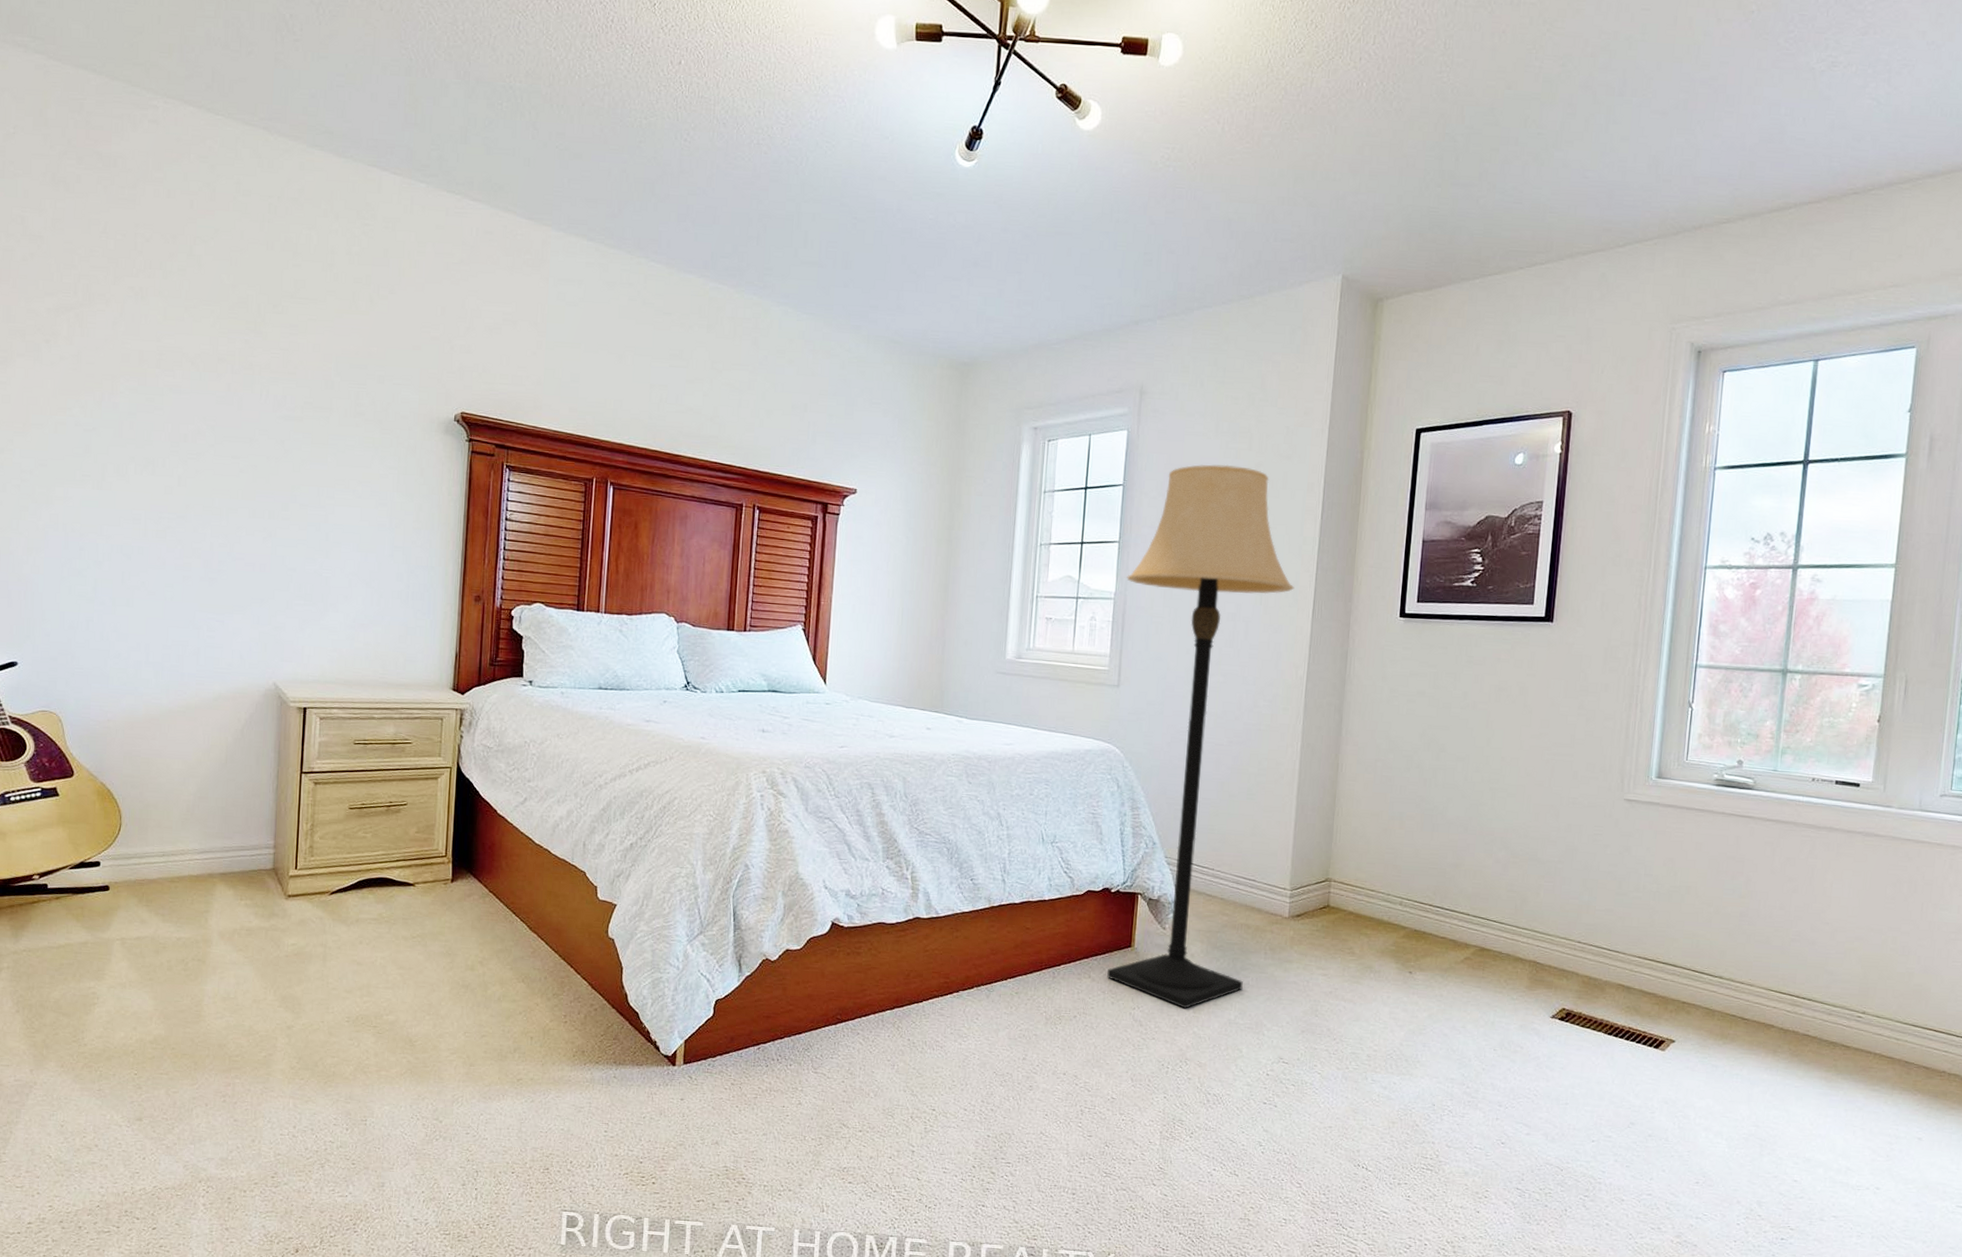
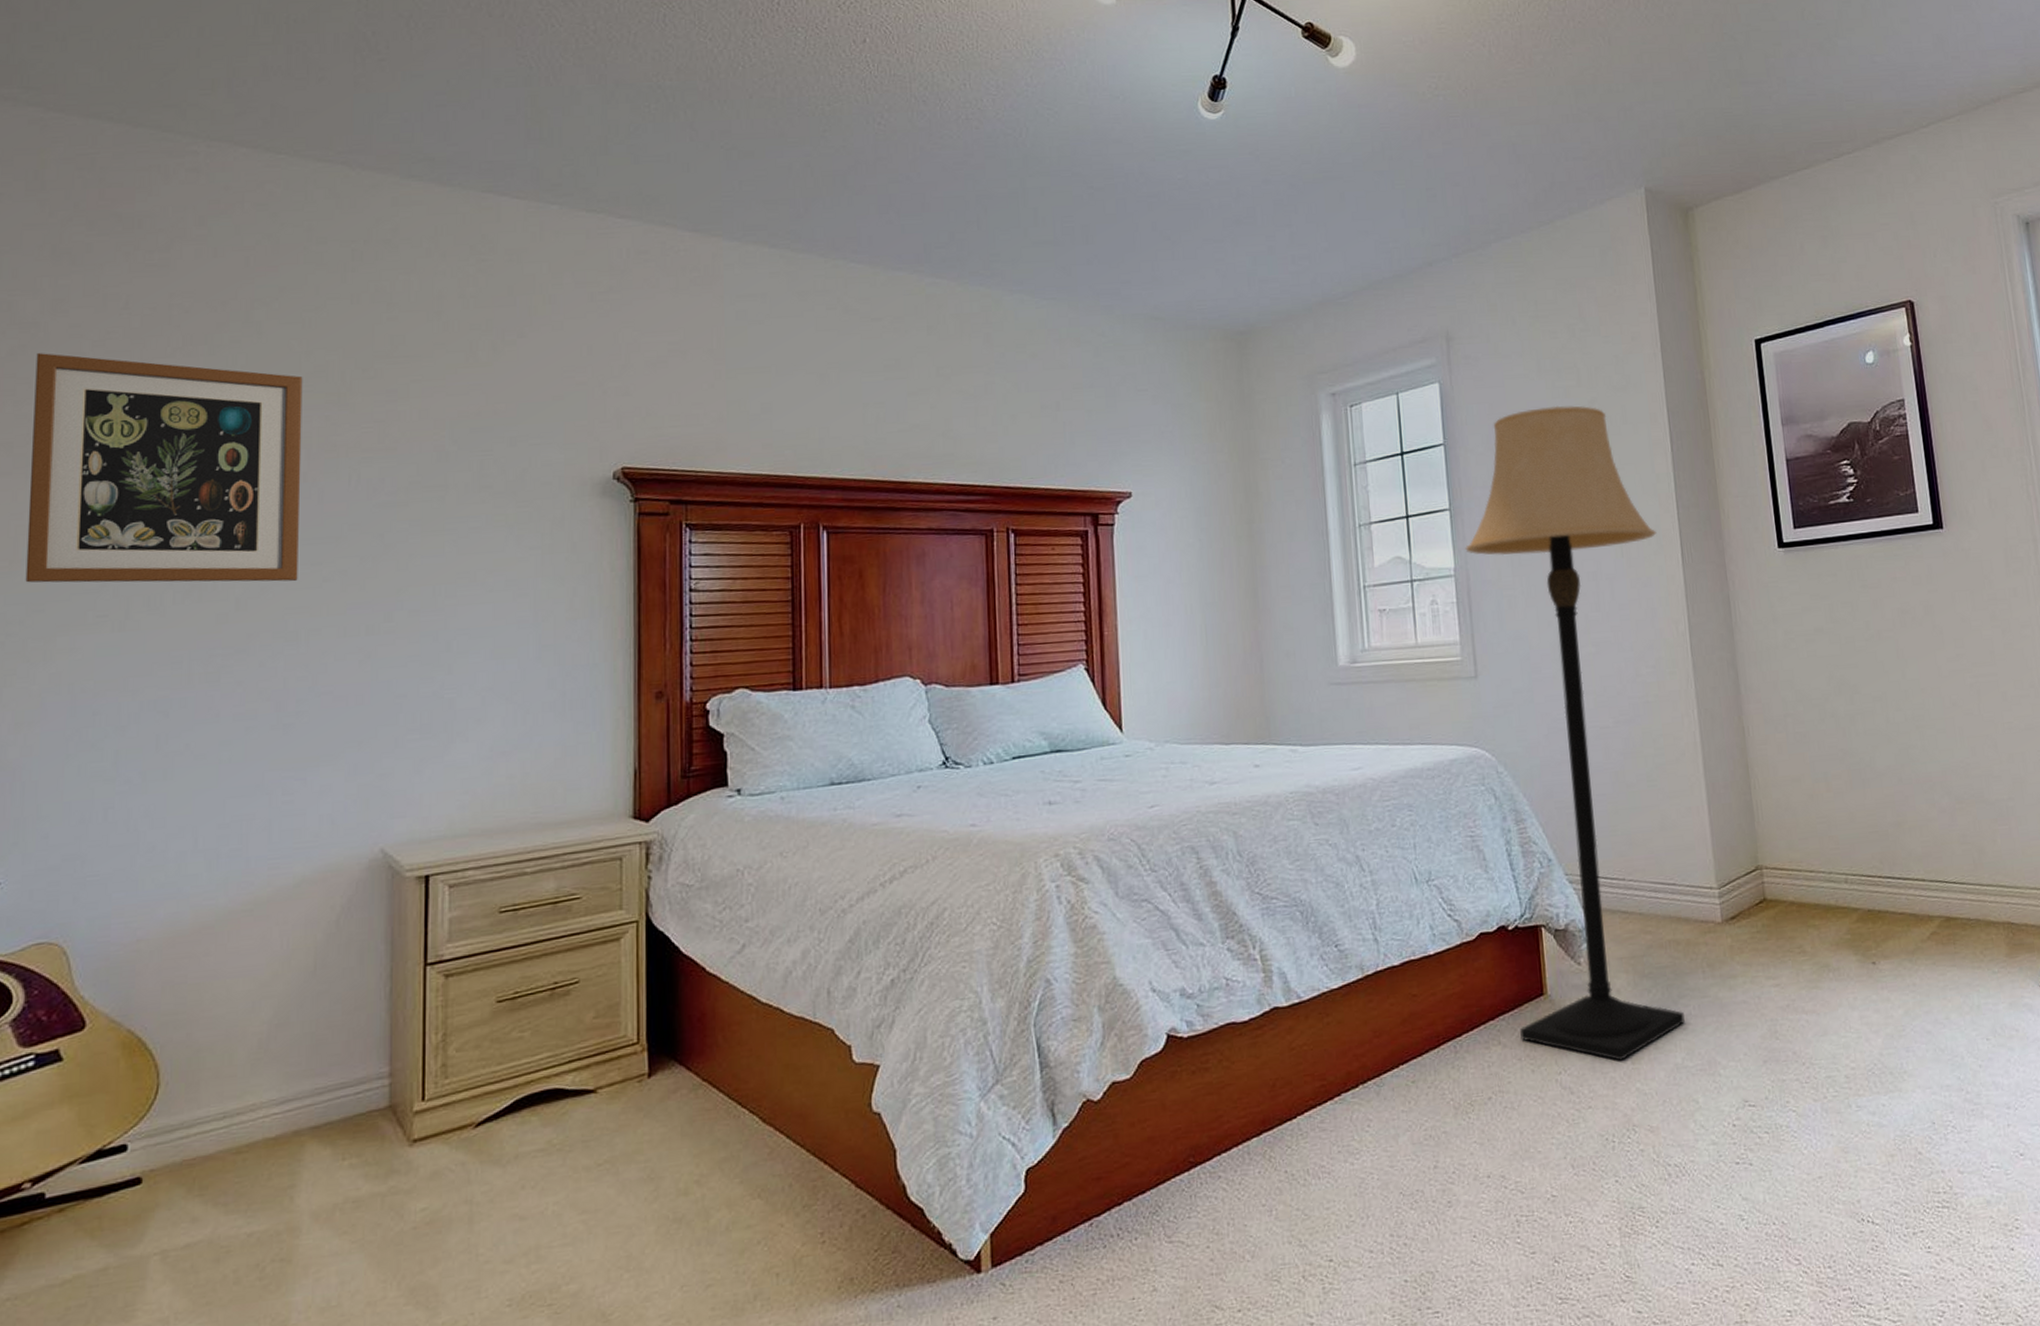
wall art: none [34,261,230,469] -> present [25,353,303,583]

